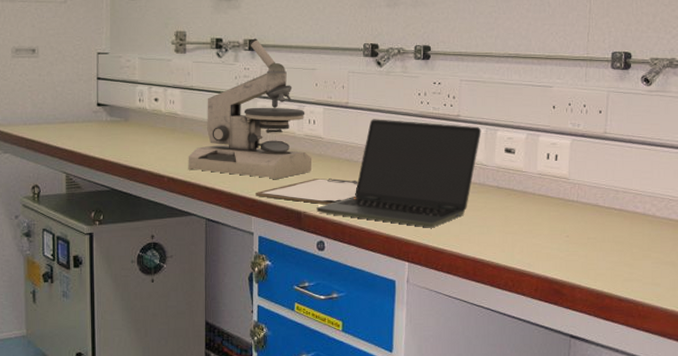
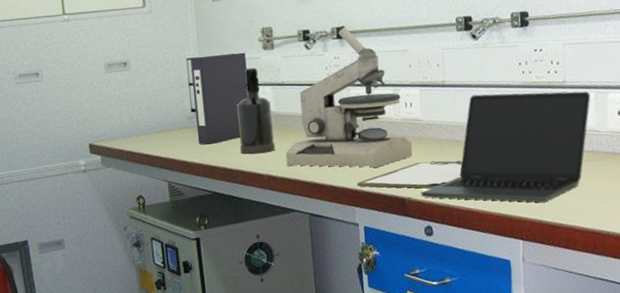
binder: none [100,52,157,140] -> present [190,52,249,145]
spray bottle: none [143,69,179,154] -> present [237,67,276,154]

